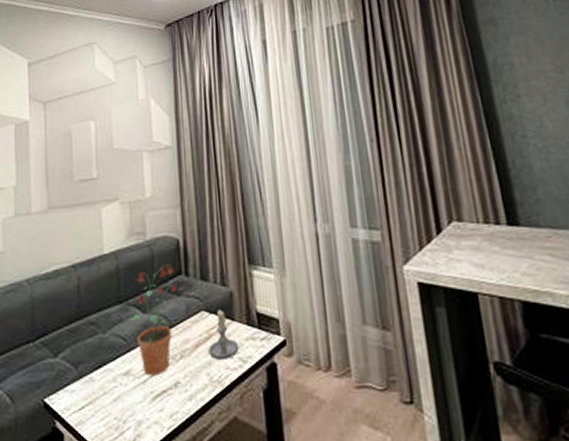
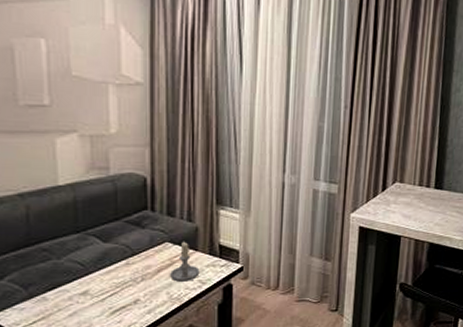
potted plant: present [131,264,177,376] -> none [89,200,141,295]

